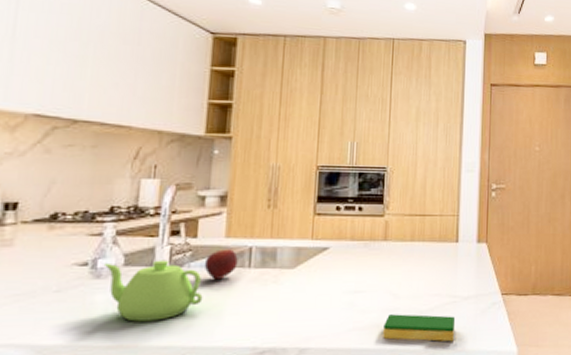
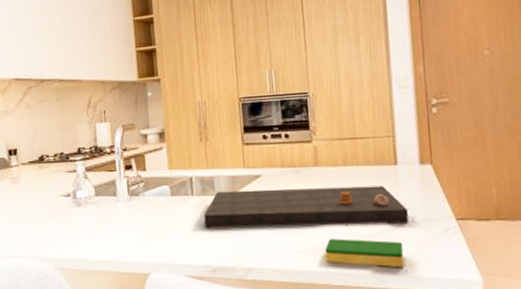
teapot: present [103,260,203,322] -> none [81,190,159,241]
fruit: present [204,249,238,280] -> none [155,179,182,206]
cutting board: none [258,262,464,305] -> present [203,185,410,229]

